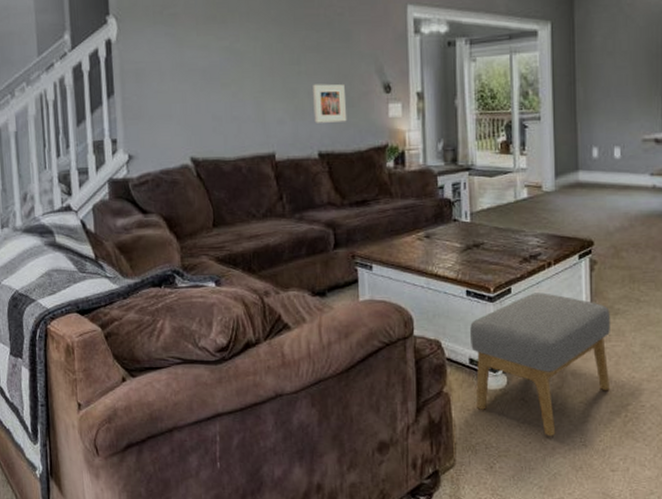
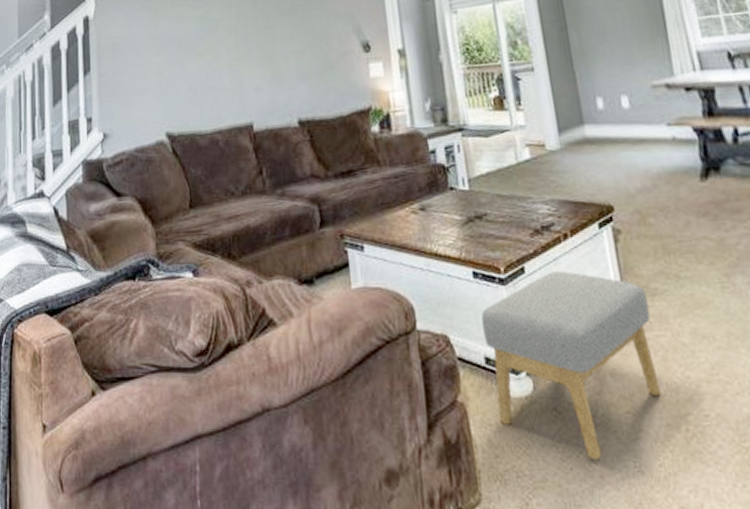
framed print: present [313,84,347,123] -> none [289,46,327,89]

